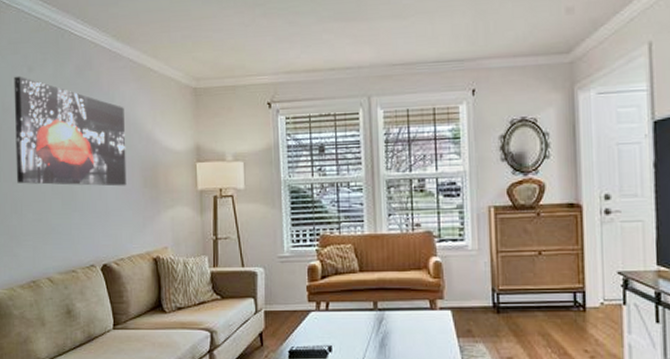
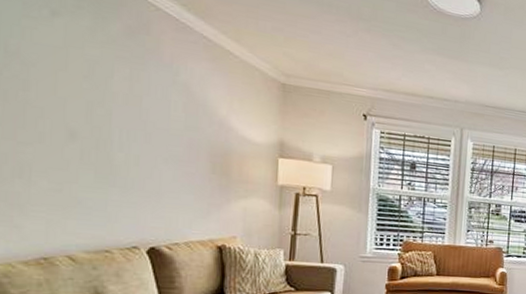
wall art: present [14,76,127,187] -> none [23,15,192,169]

